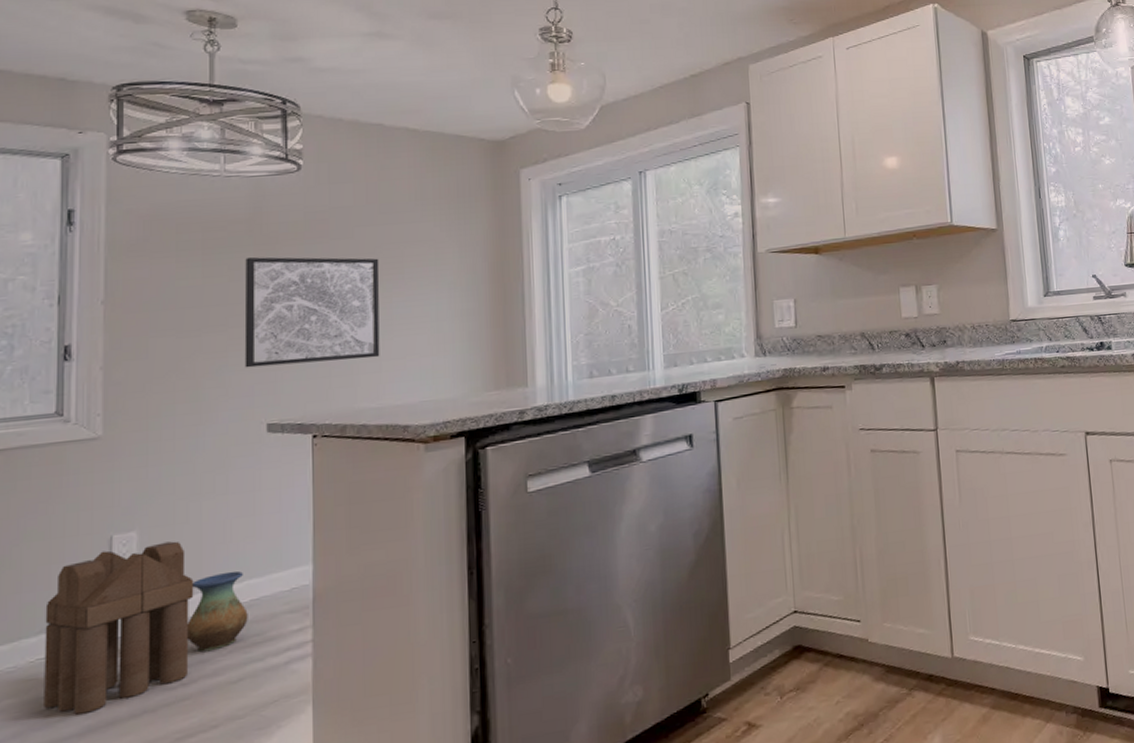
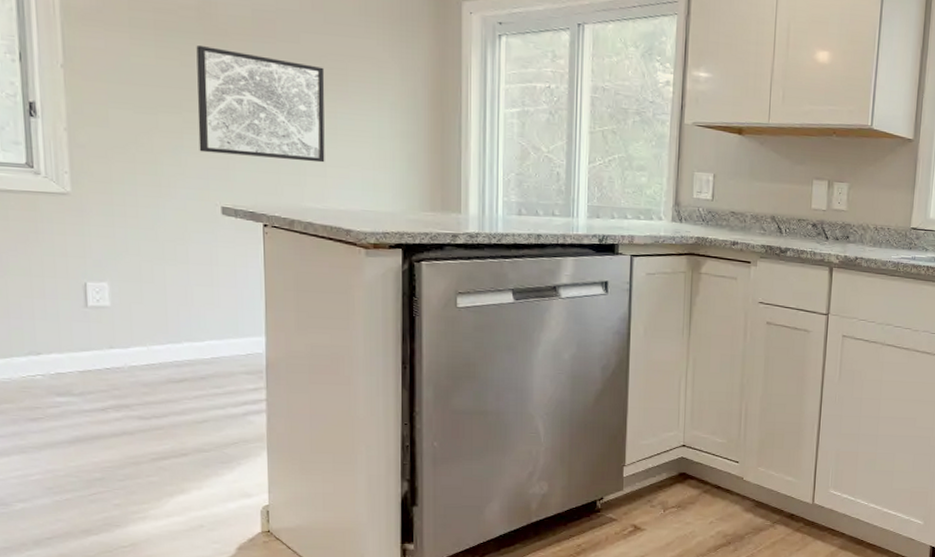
stool: present [44,541,194,715] -> none [31,294,162,426]
vase: present [187,570,248,653] -> none [157,330,210,394]

